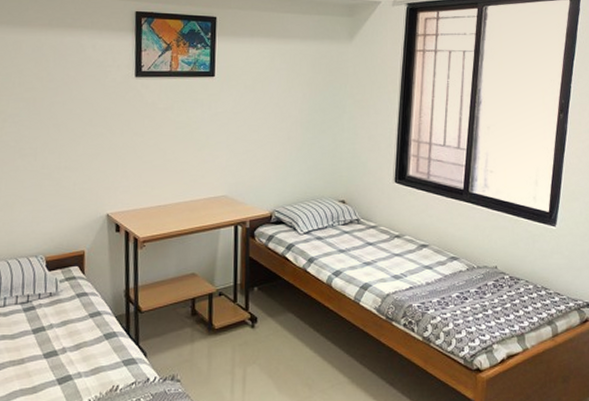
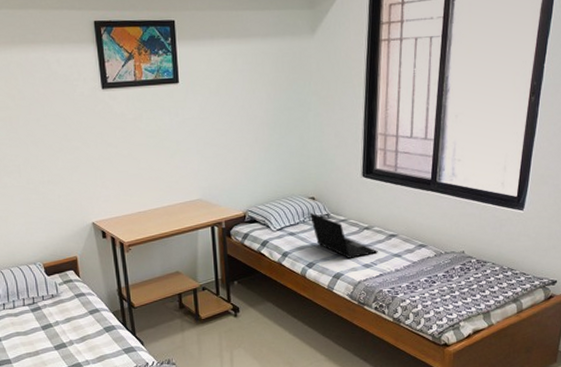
laptop: none [338,216,408,268] -> present [309,212,378,258]

